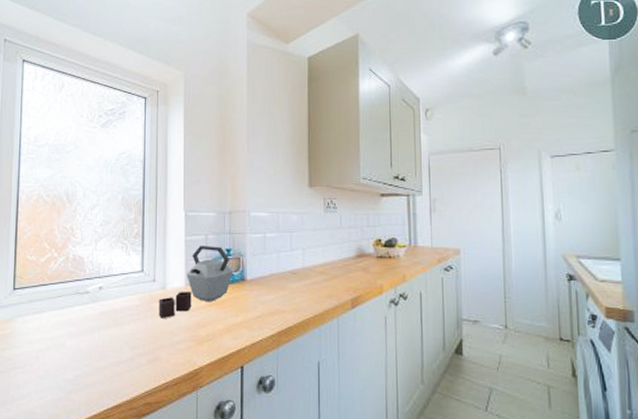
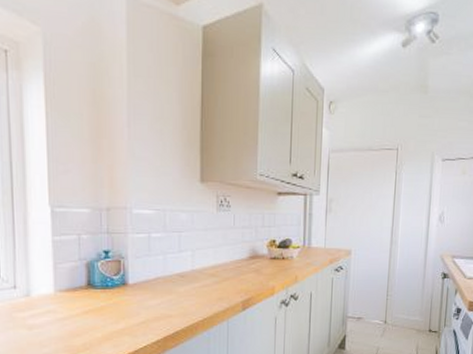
kettle: present [158,245,233,318] -> none [22,246,112,329]

